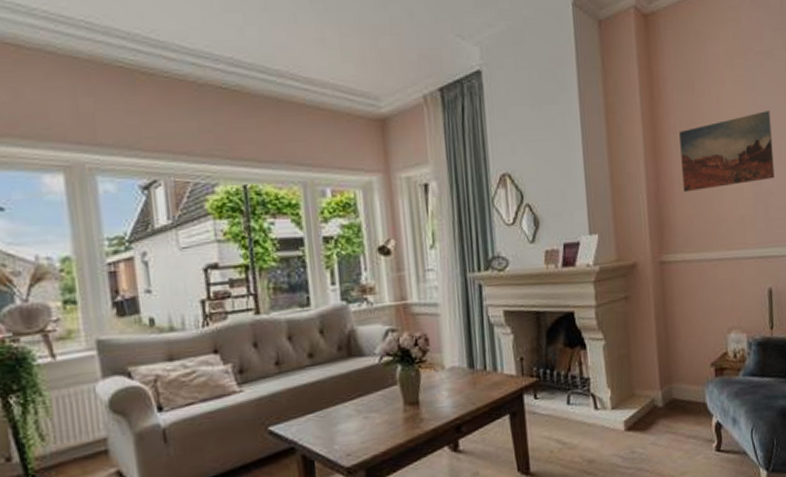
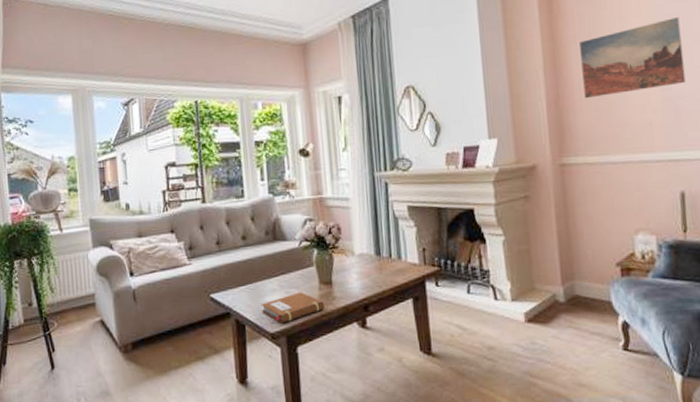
notebook: none [333,415,411,455] -> present [261,292,325,323]

